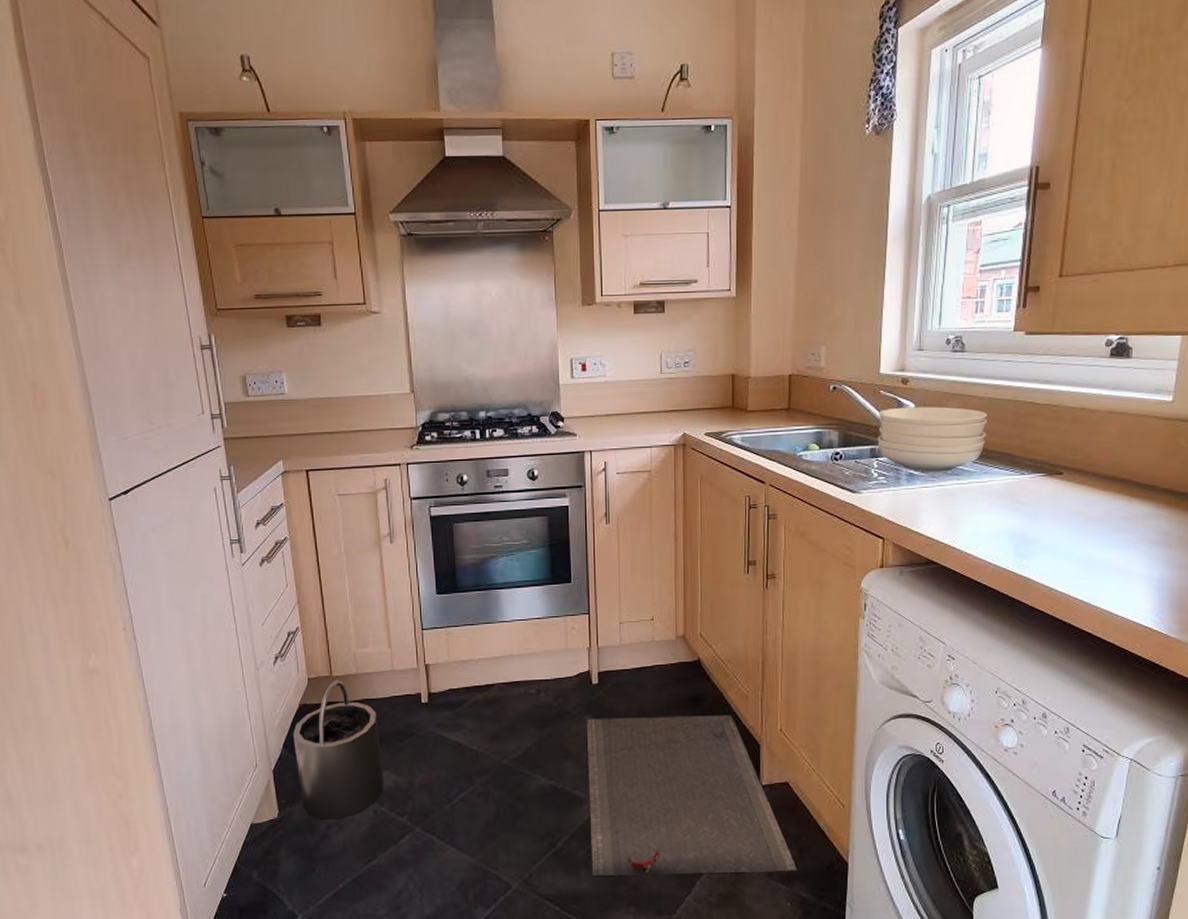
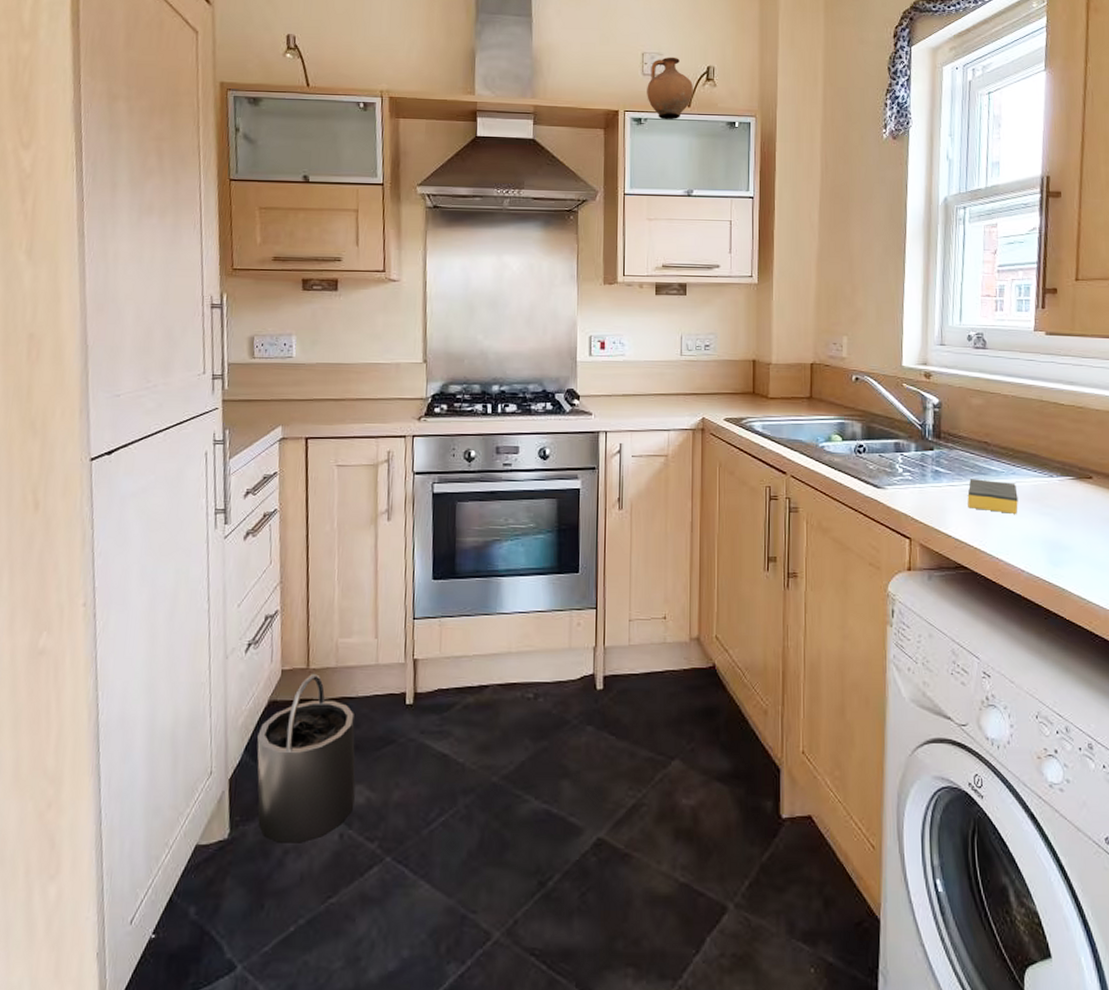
door mat: present [586,715,798,878] -> none [586,730,823,930]
ceramic jug: none [618,55,666,127] -> present [647,57,693,120]
bowl: present [877,406,987,472] -> none [901,401,1013,471]
sponge: none [940,479,989,511] -> present [967,479,1018,514]

